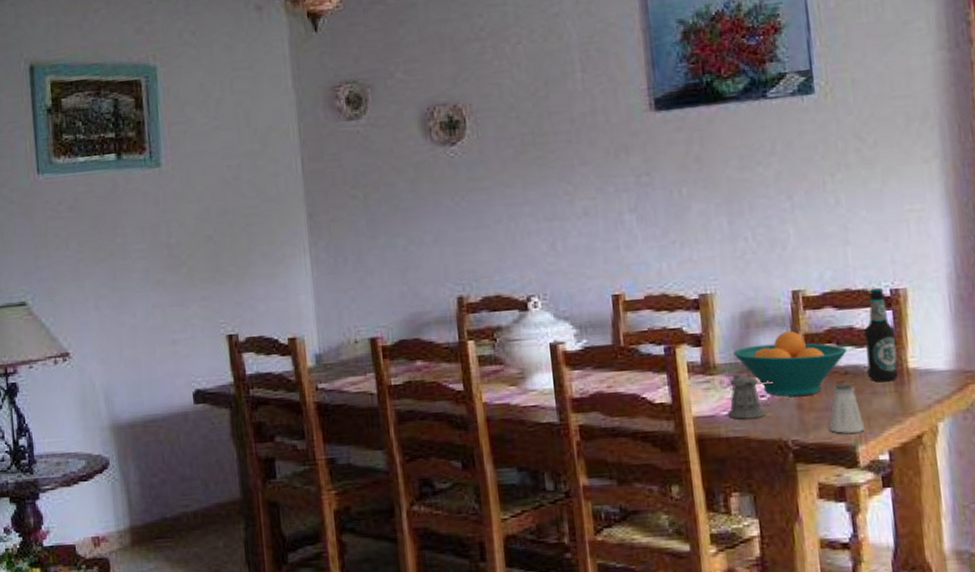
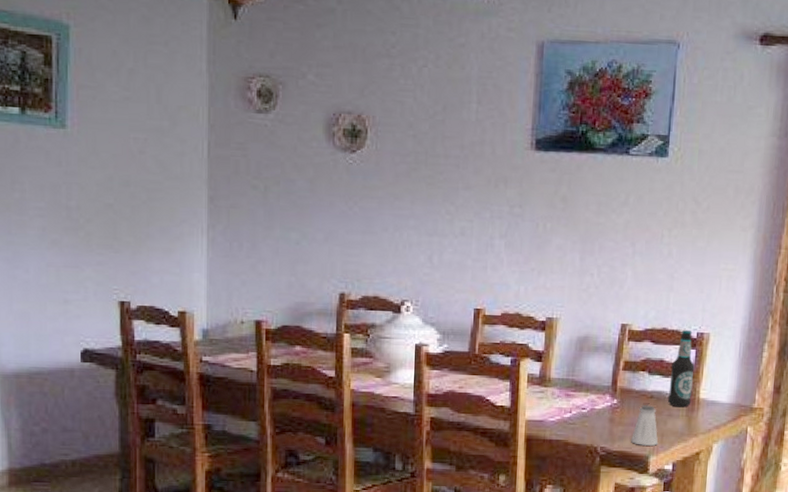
pepper shaker: present [727,373,774,419] -> none [553,387,595,426]
fruit bowl: present [733,331,848,397] -> none [566,357,656,412]

